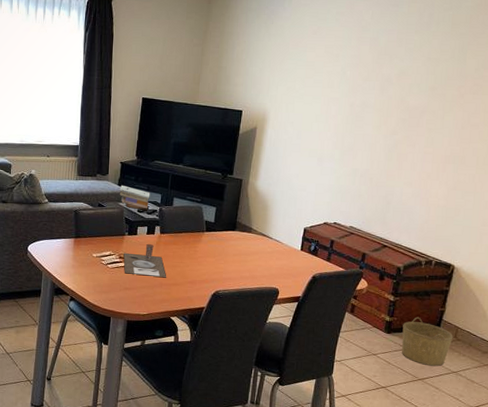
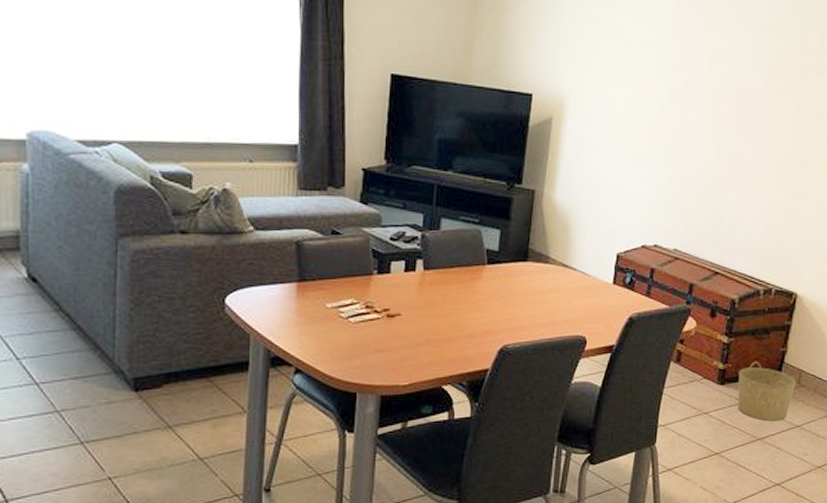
books: present [119,185,150,212] -> none [362,201,408,240]
place setting: present [123,243,166,278] -> none [372,284,434,332]

